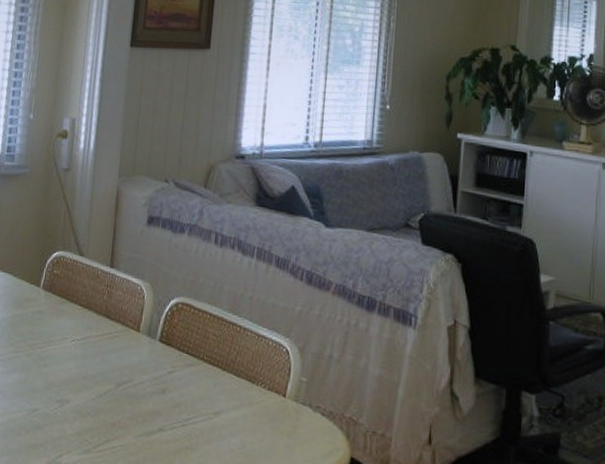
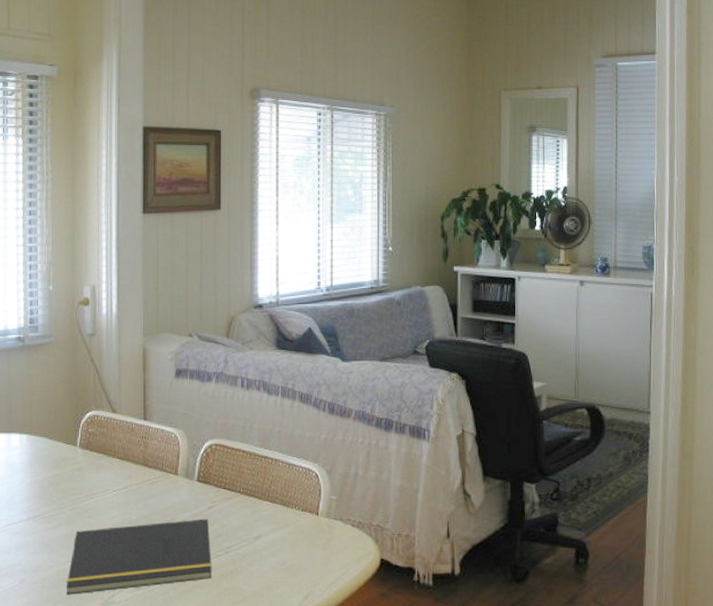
notepad: none [13,378,168,453] -> present [66,518,212,595]

